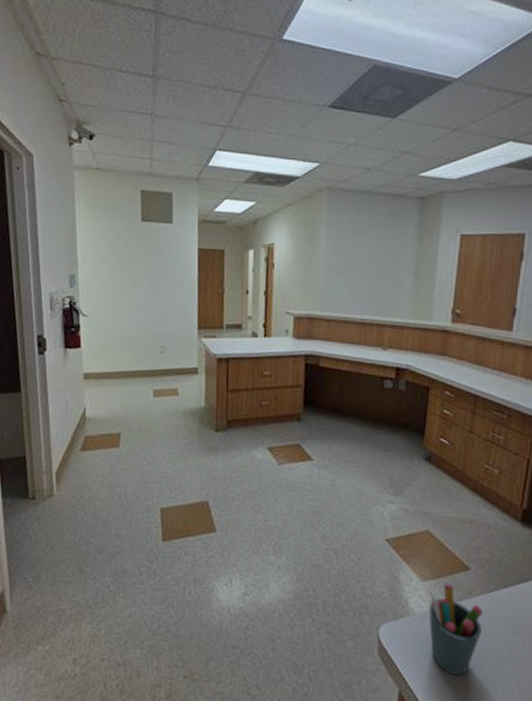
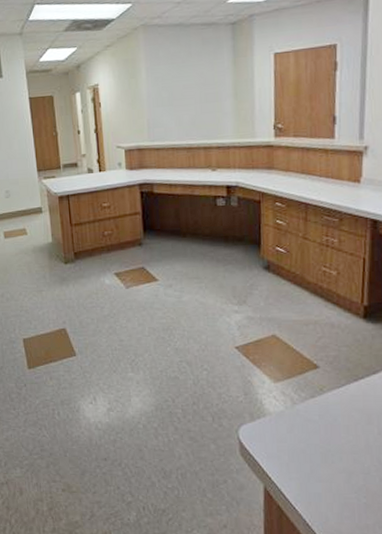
pen holder: present [429,583,483,676] -> none [283,382,337,468]

